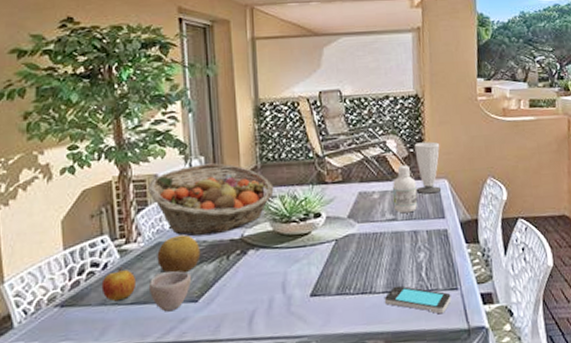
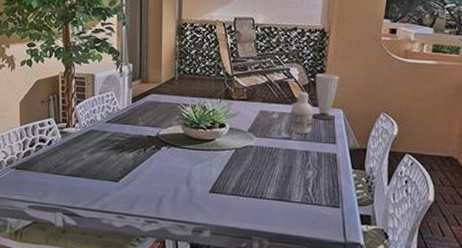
apple: present [101,267,137,302] -> none [46,145,73,172]
fruit basket: present [146,163,274,237] -> none [85,70,187,130]
cup: present [148,271,191,312] -> none [81,154,114,186]
fruit: present [157,235,201,274] -> none [89,126,124,158]
smartphone: present [384,285,451,314] -> none [272,195,333,226]

